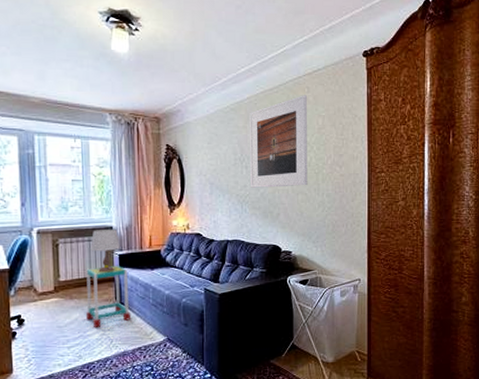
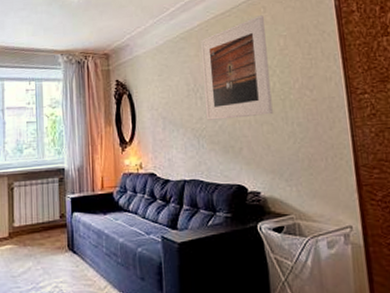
side table: present [85,265,132,327] -> none [38,209,84,278]
table lamp: present [90,229,120,273] -> none [43,171,72,218]

